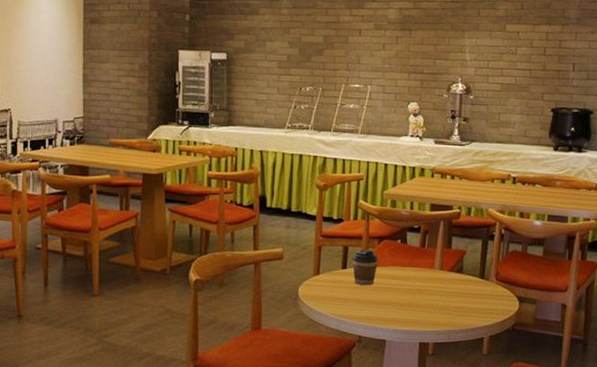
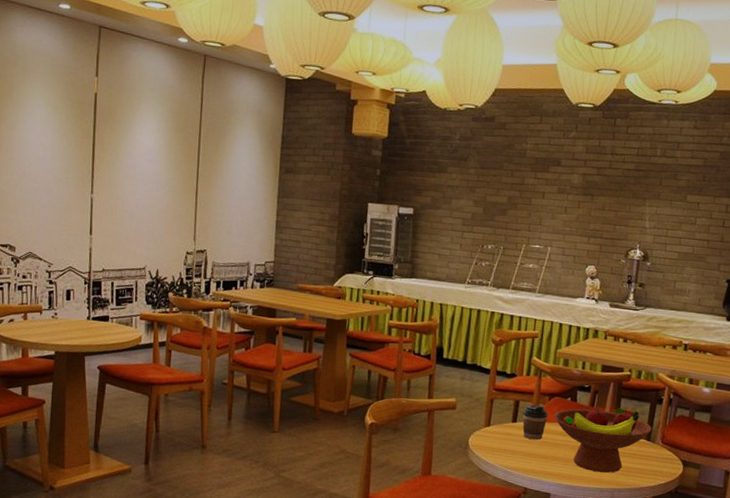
fruit bowl: none [384,246,485,315] -> present [553,406,652,473]

